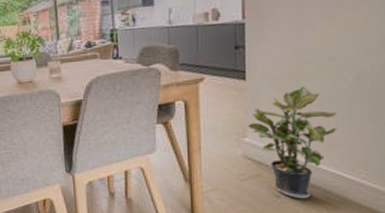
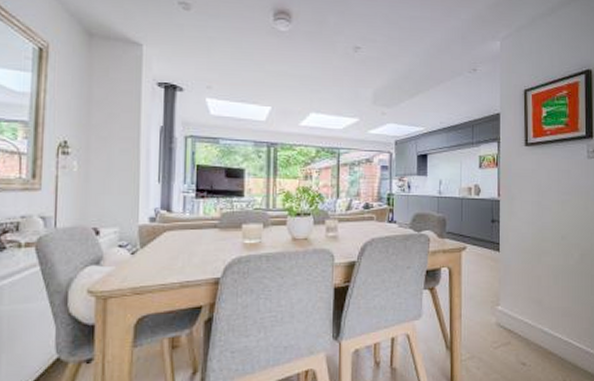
potted plant: present [248,86,338,199] -> none [501,260,569,366]

